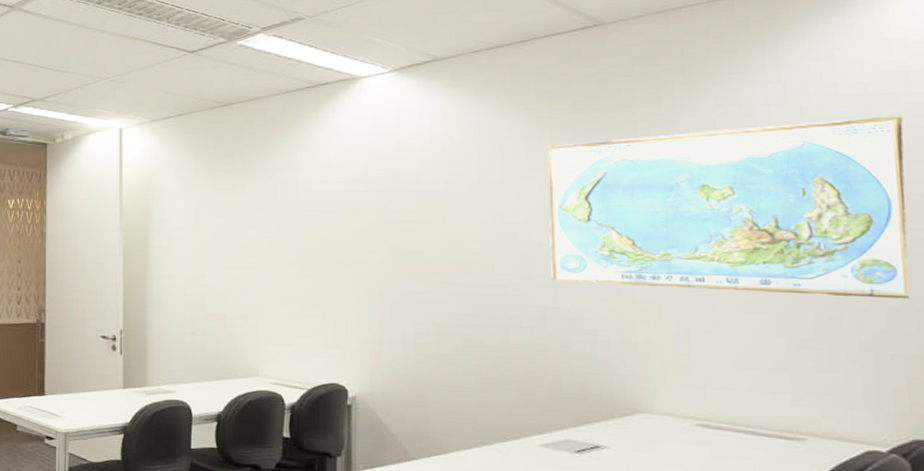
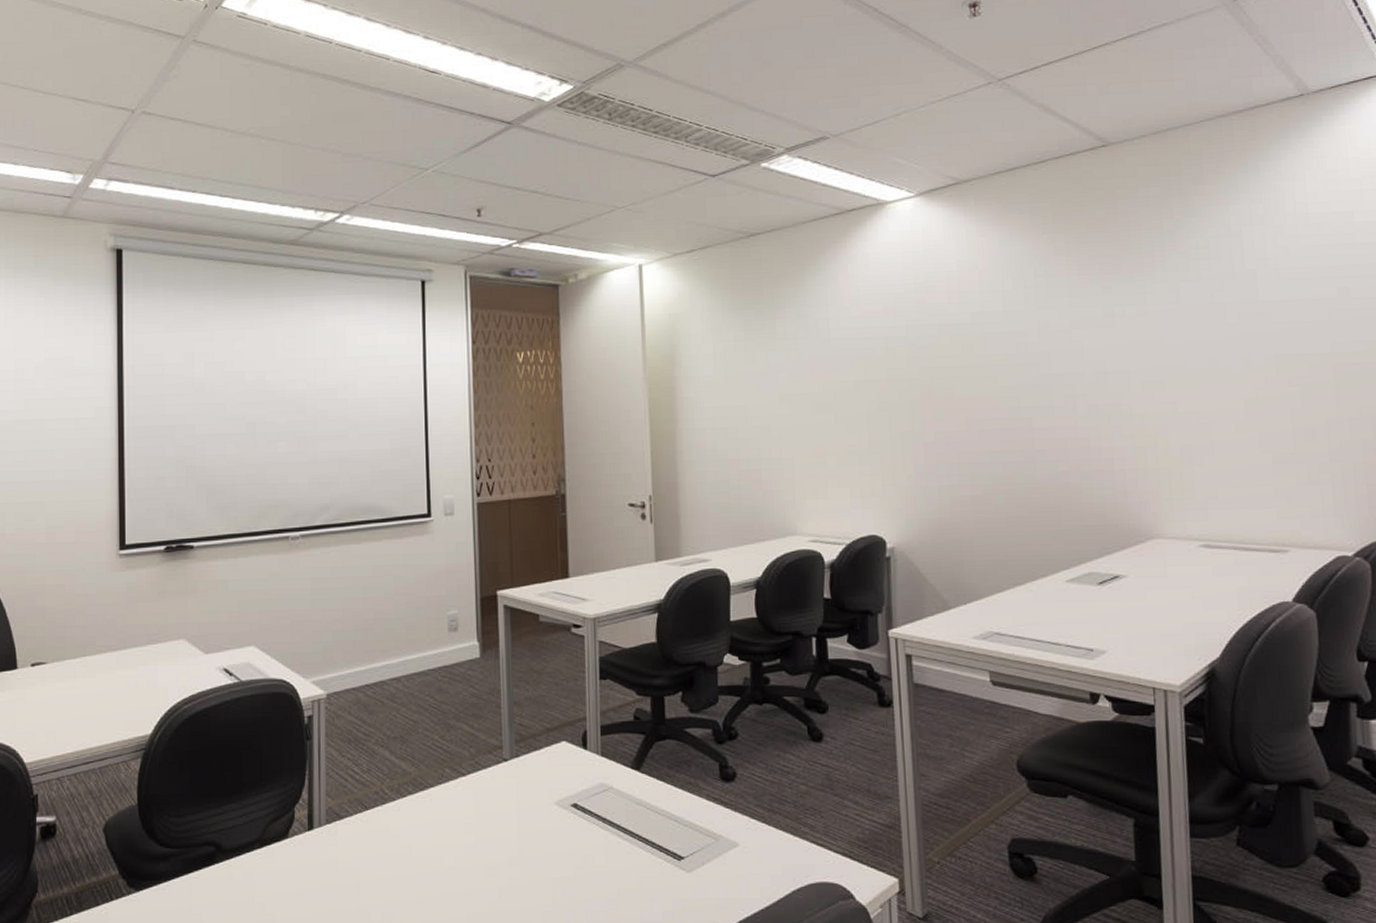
world map: present [547,116,909,299] -> none [1064,234,1367,412]

